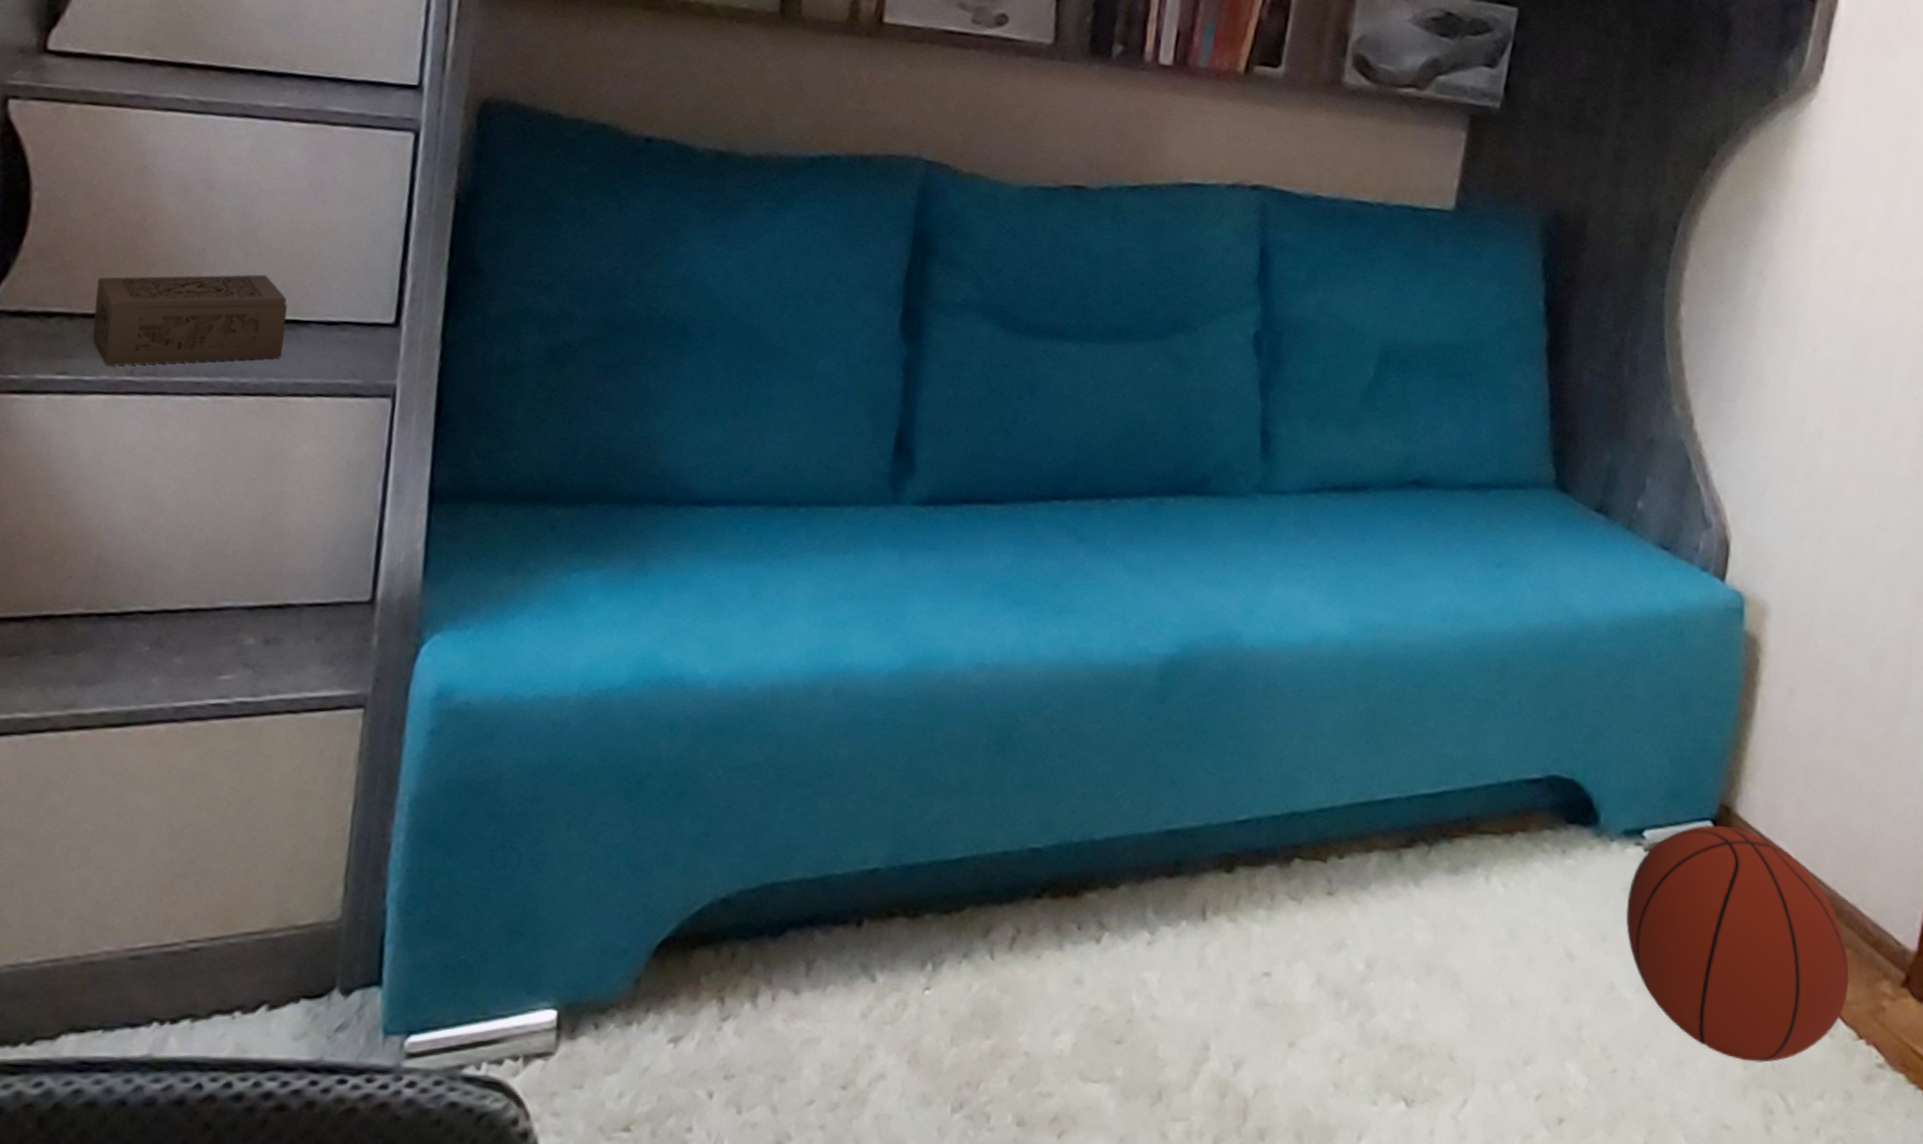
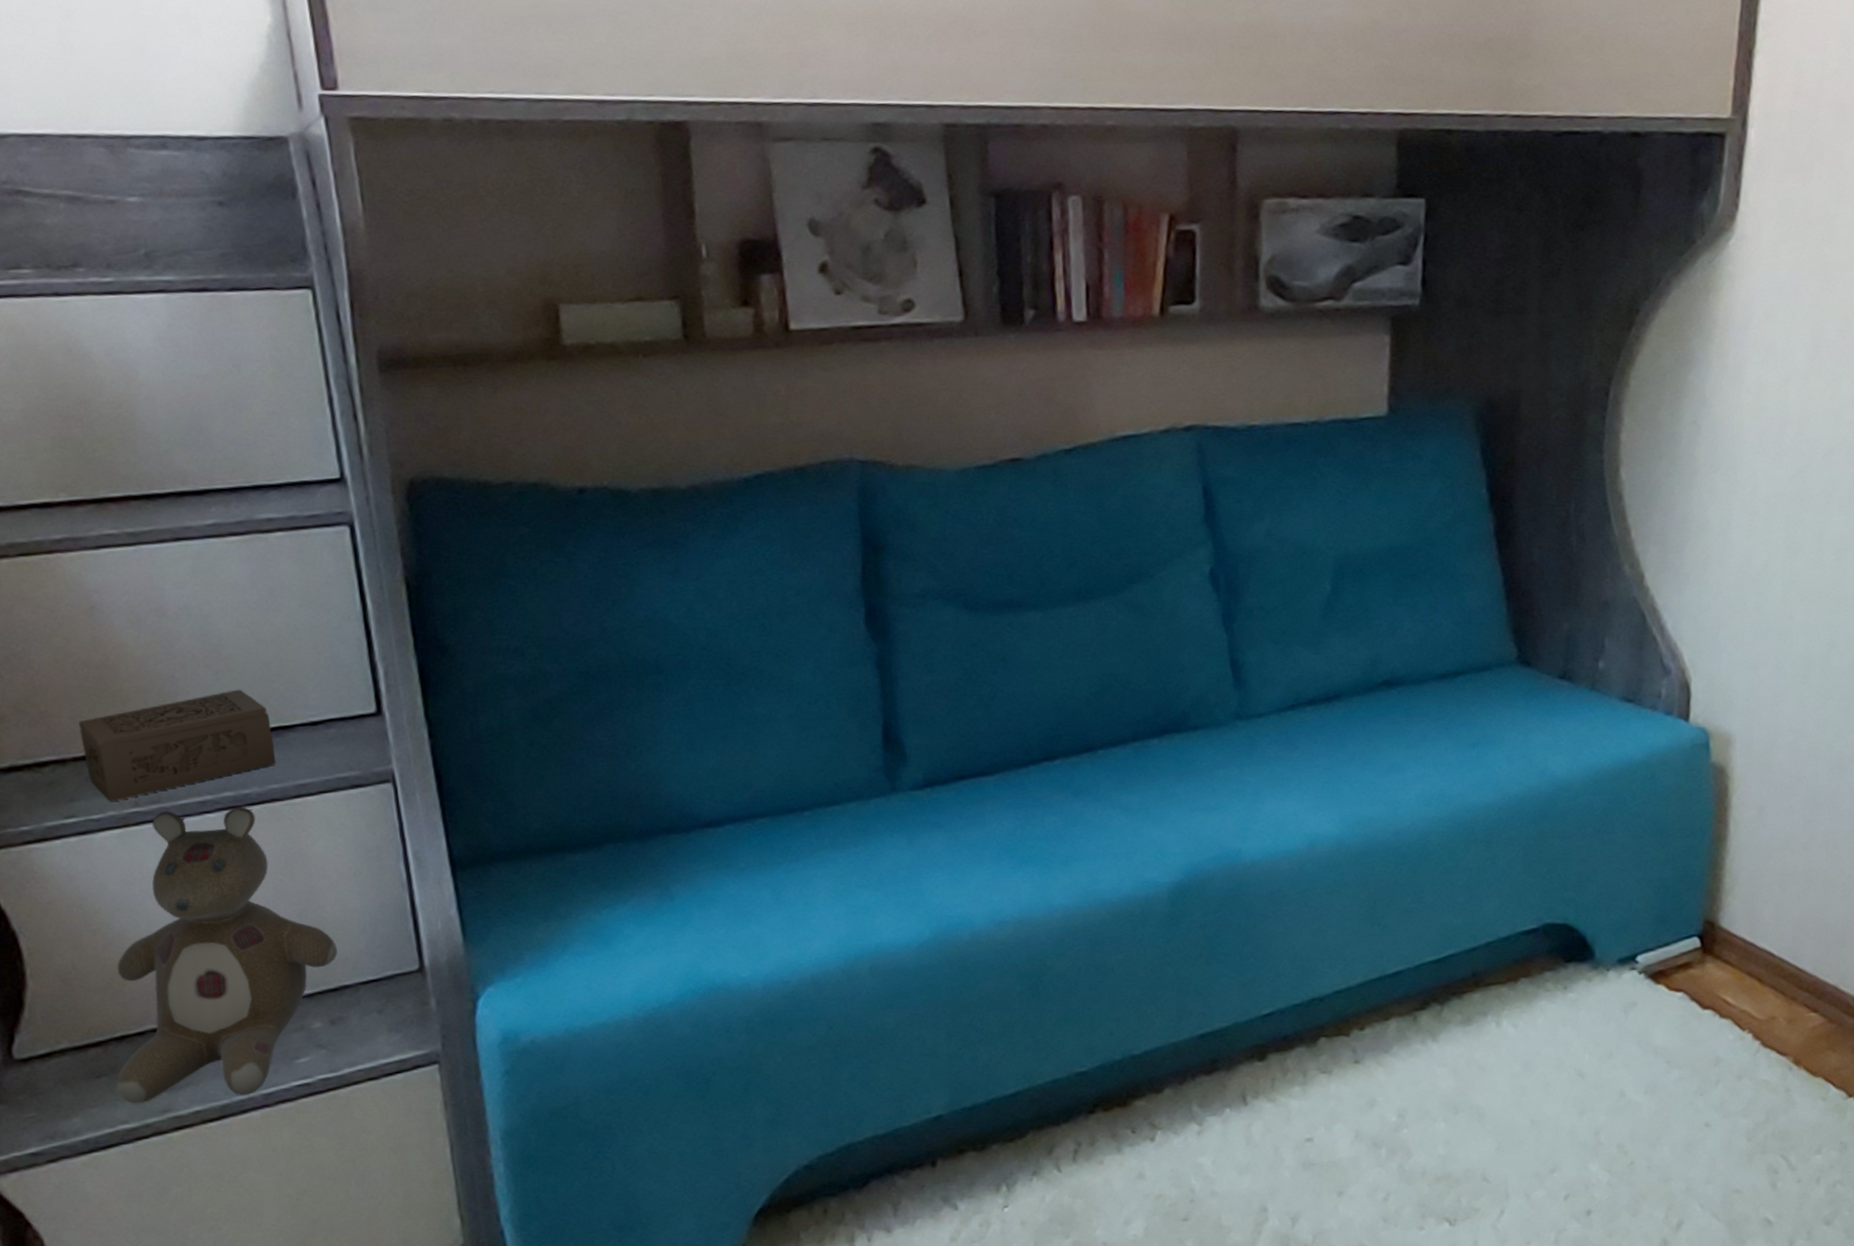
stuffed bear: none [26,385,292,705] -> present [116,806,337,1104]
basketball: present [1626,825,1849,1063] -> none [1627,938,1836,1134]

